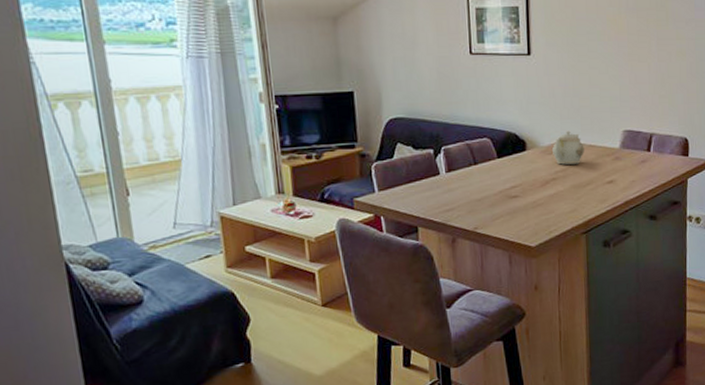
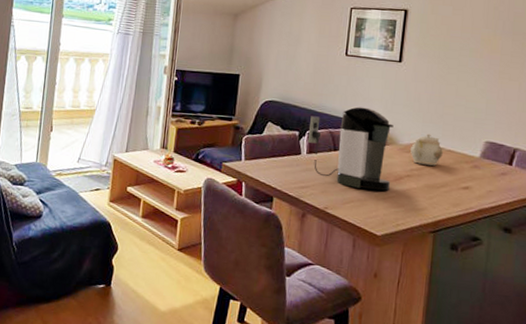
coffee maker: none [443,111,537,201] -> present [307,107,394,191]

